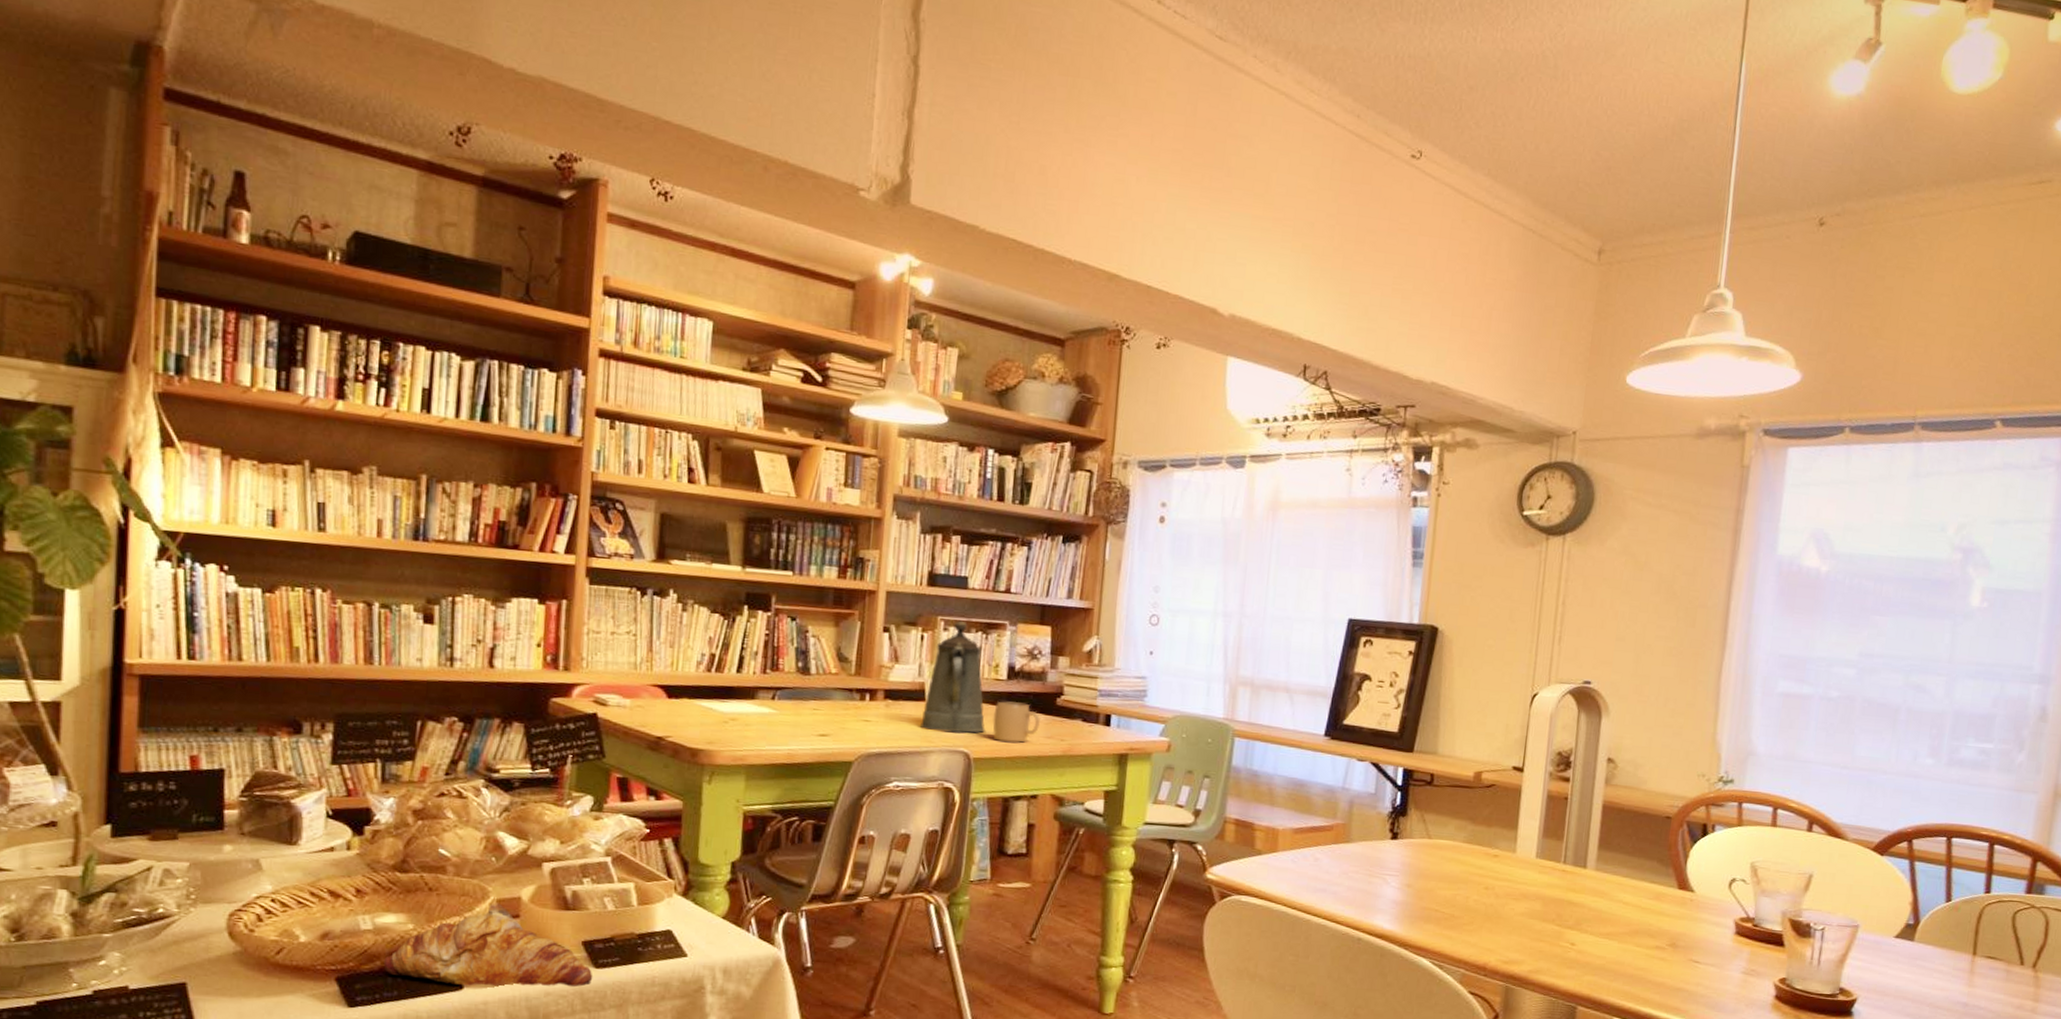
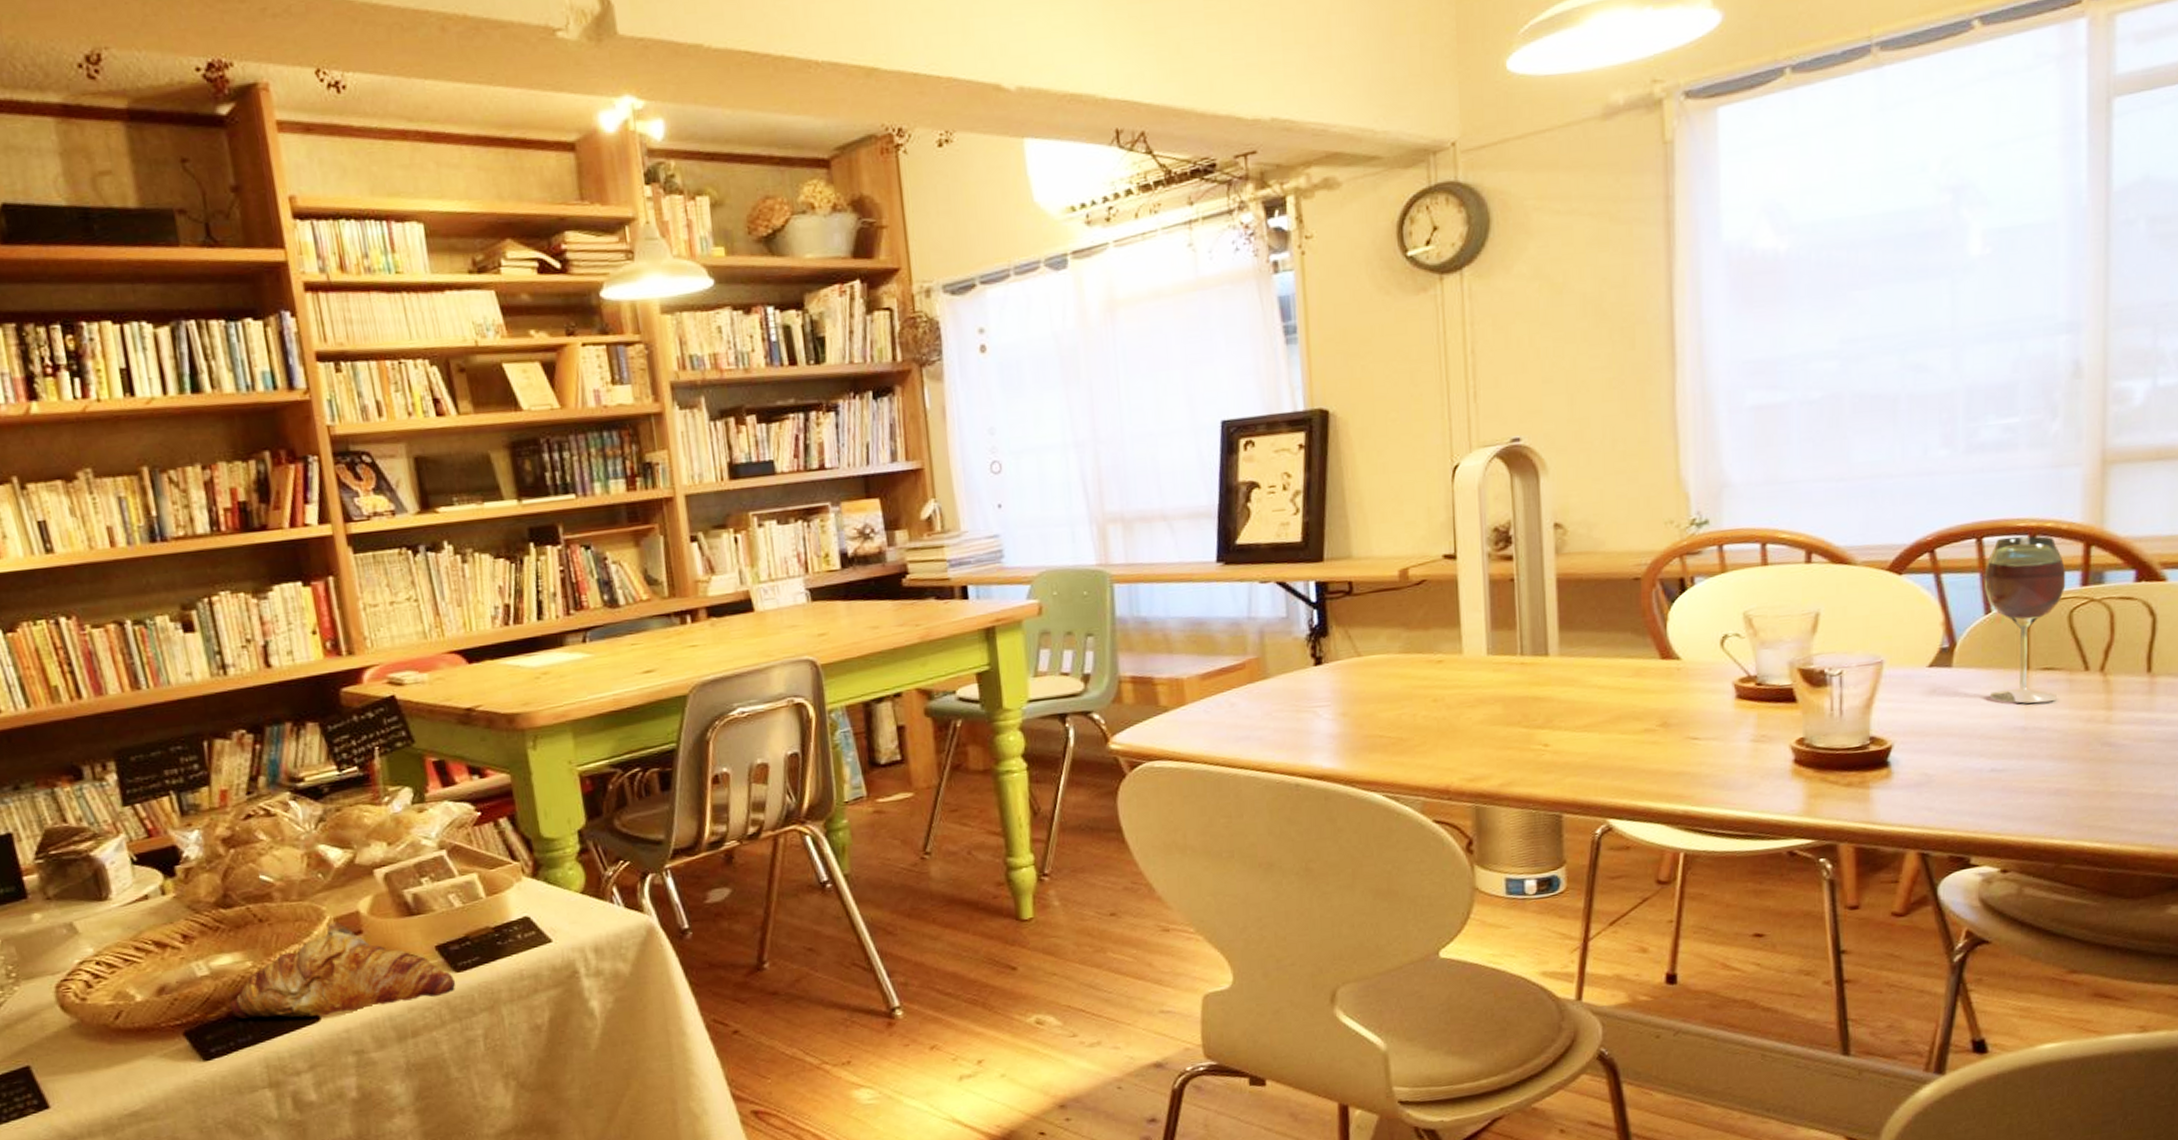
coffee pot: present [920,620,985,733] -> none [753,511,828,643]
mug: present [992,701,1040,743] -> none [833,591,888,640]
wineglass: none [1942,841,2016,986] -> present [1984,535,2066,704]

